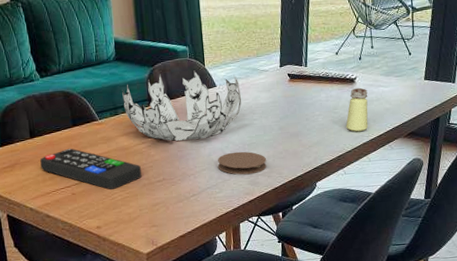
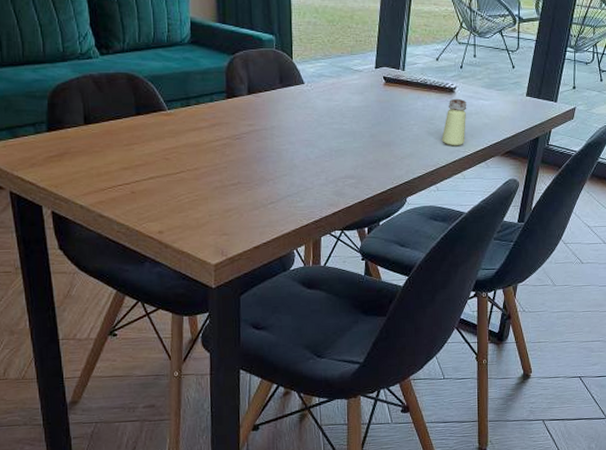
remote control: present [40,148,142,190] -> none [95,139,214,190]
decorative bowl: present [122,70,242,141] -> none [196,63,332,141]
coaster: present [217,151,267,175] -> none [300,158,354,184]

